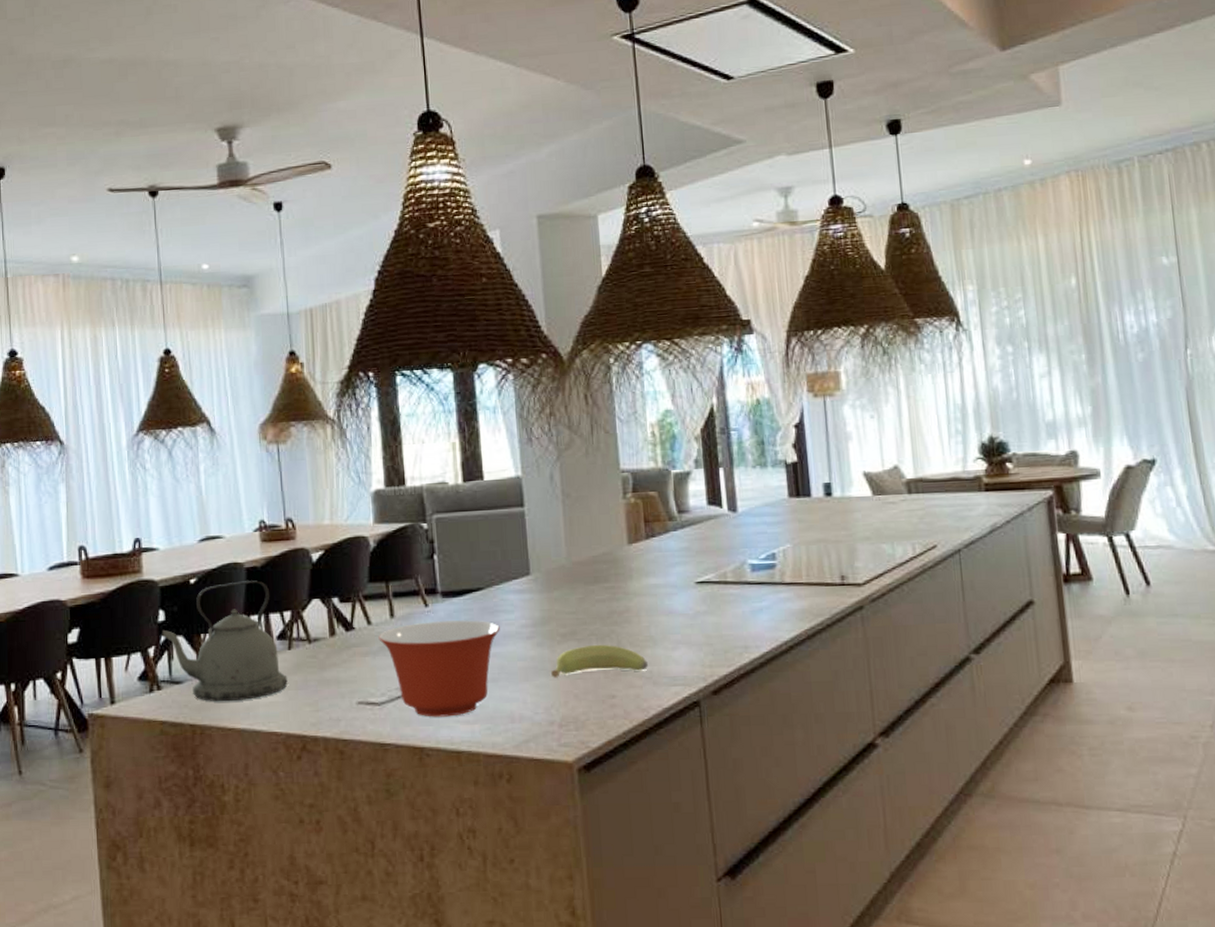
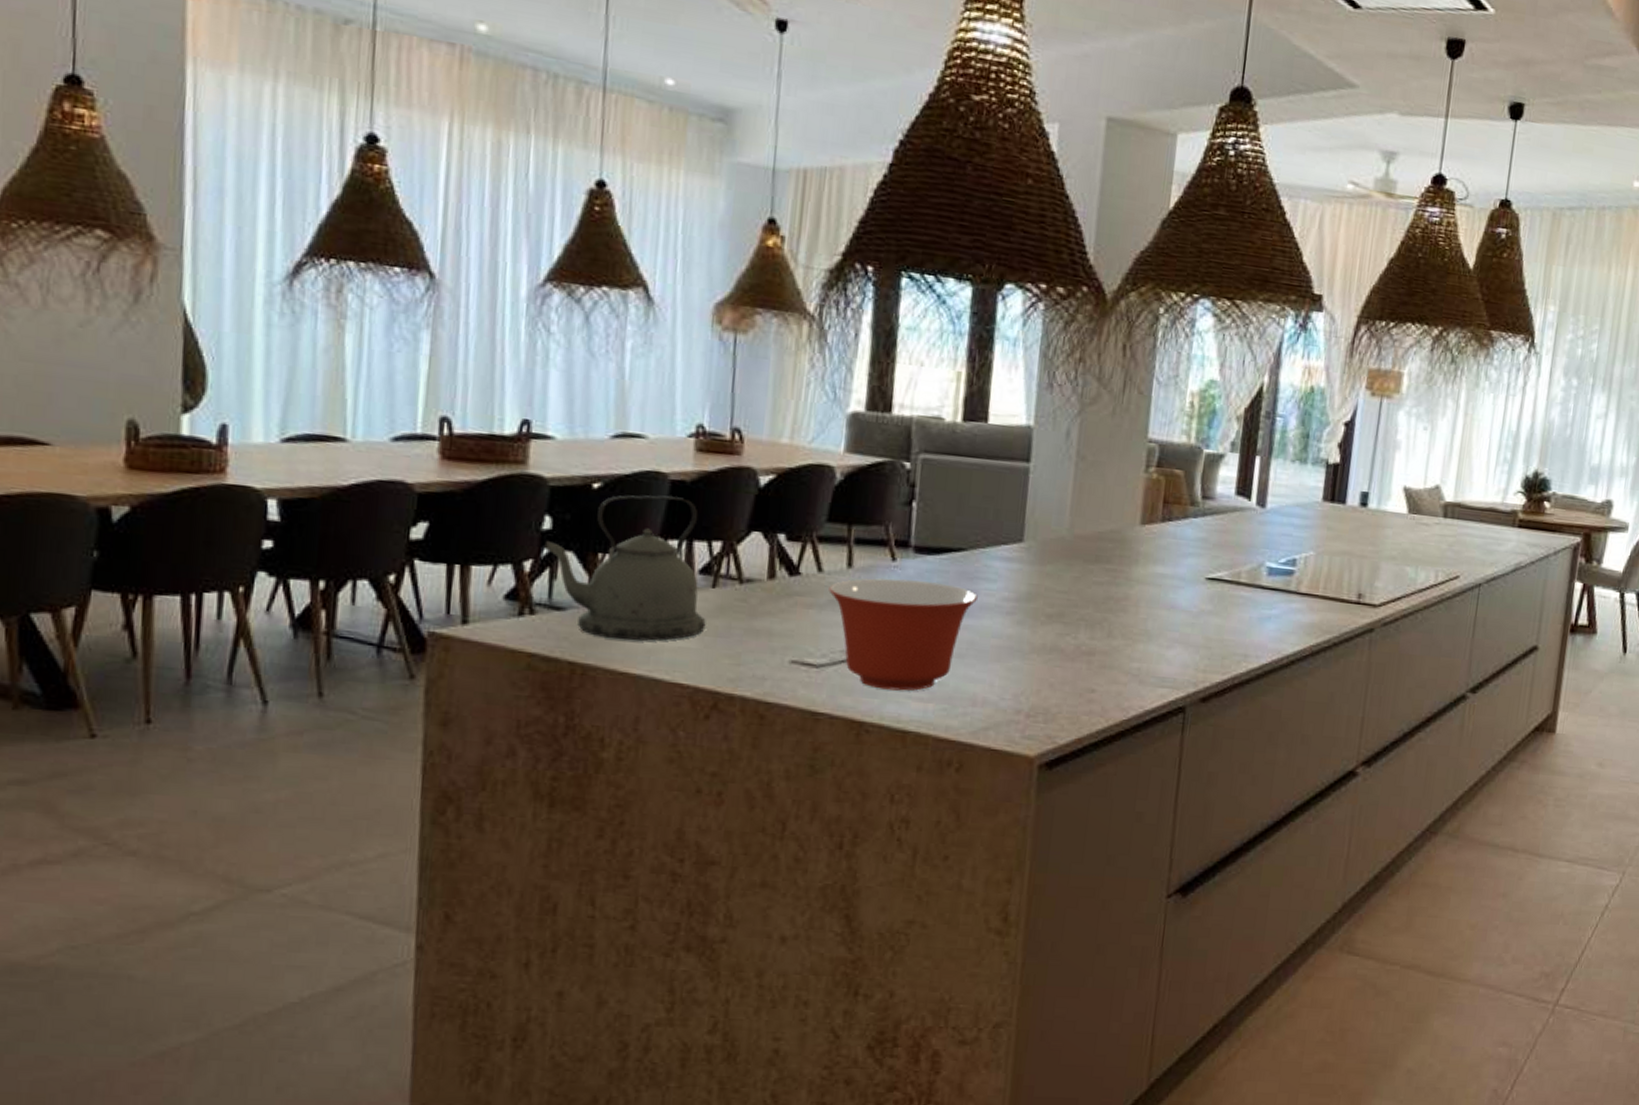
banana: present [551,644,648,678] -> none [1027,630,1137,667]

